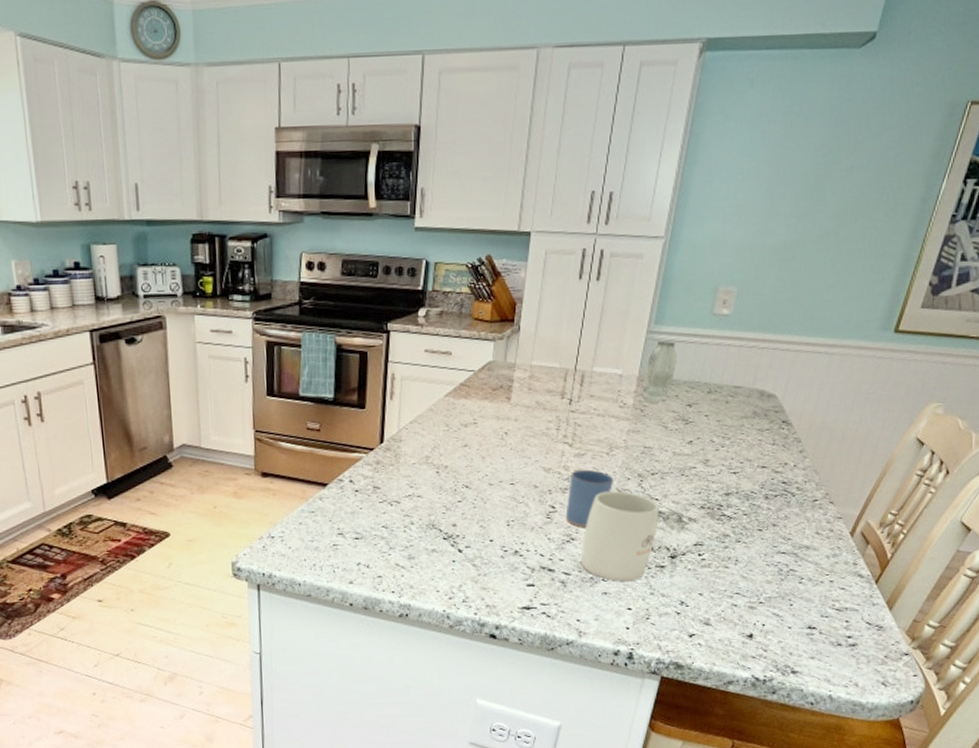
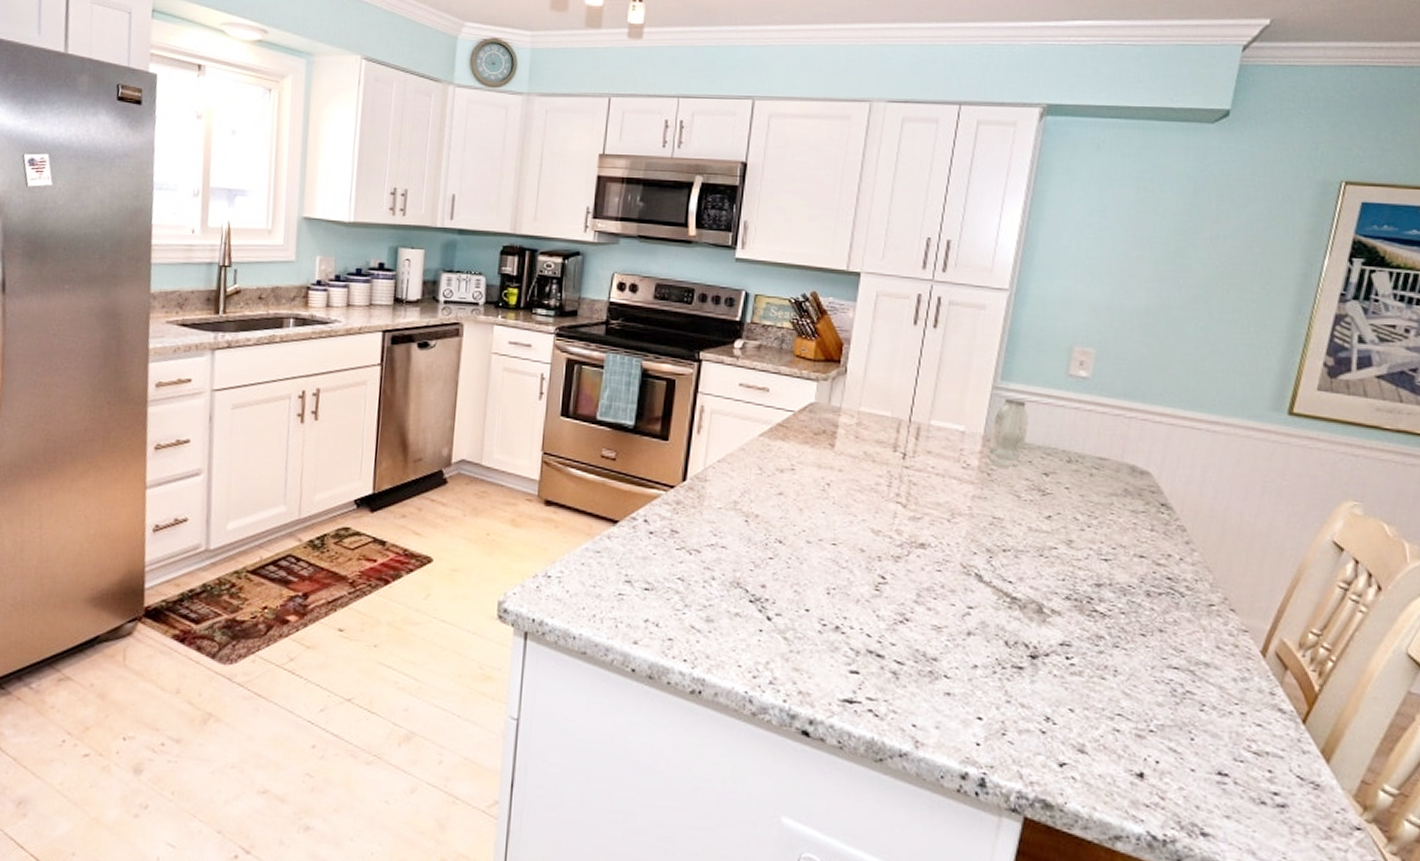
mug: present [565,469,614,528] -> none [898,535,958,607]
mug: present [580,491,659,581] -> none [916,565,1014,682]

